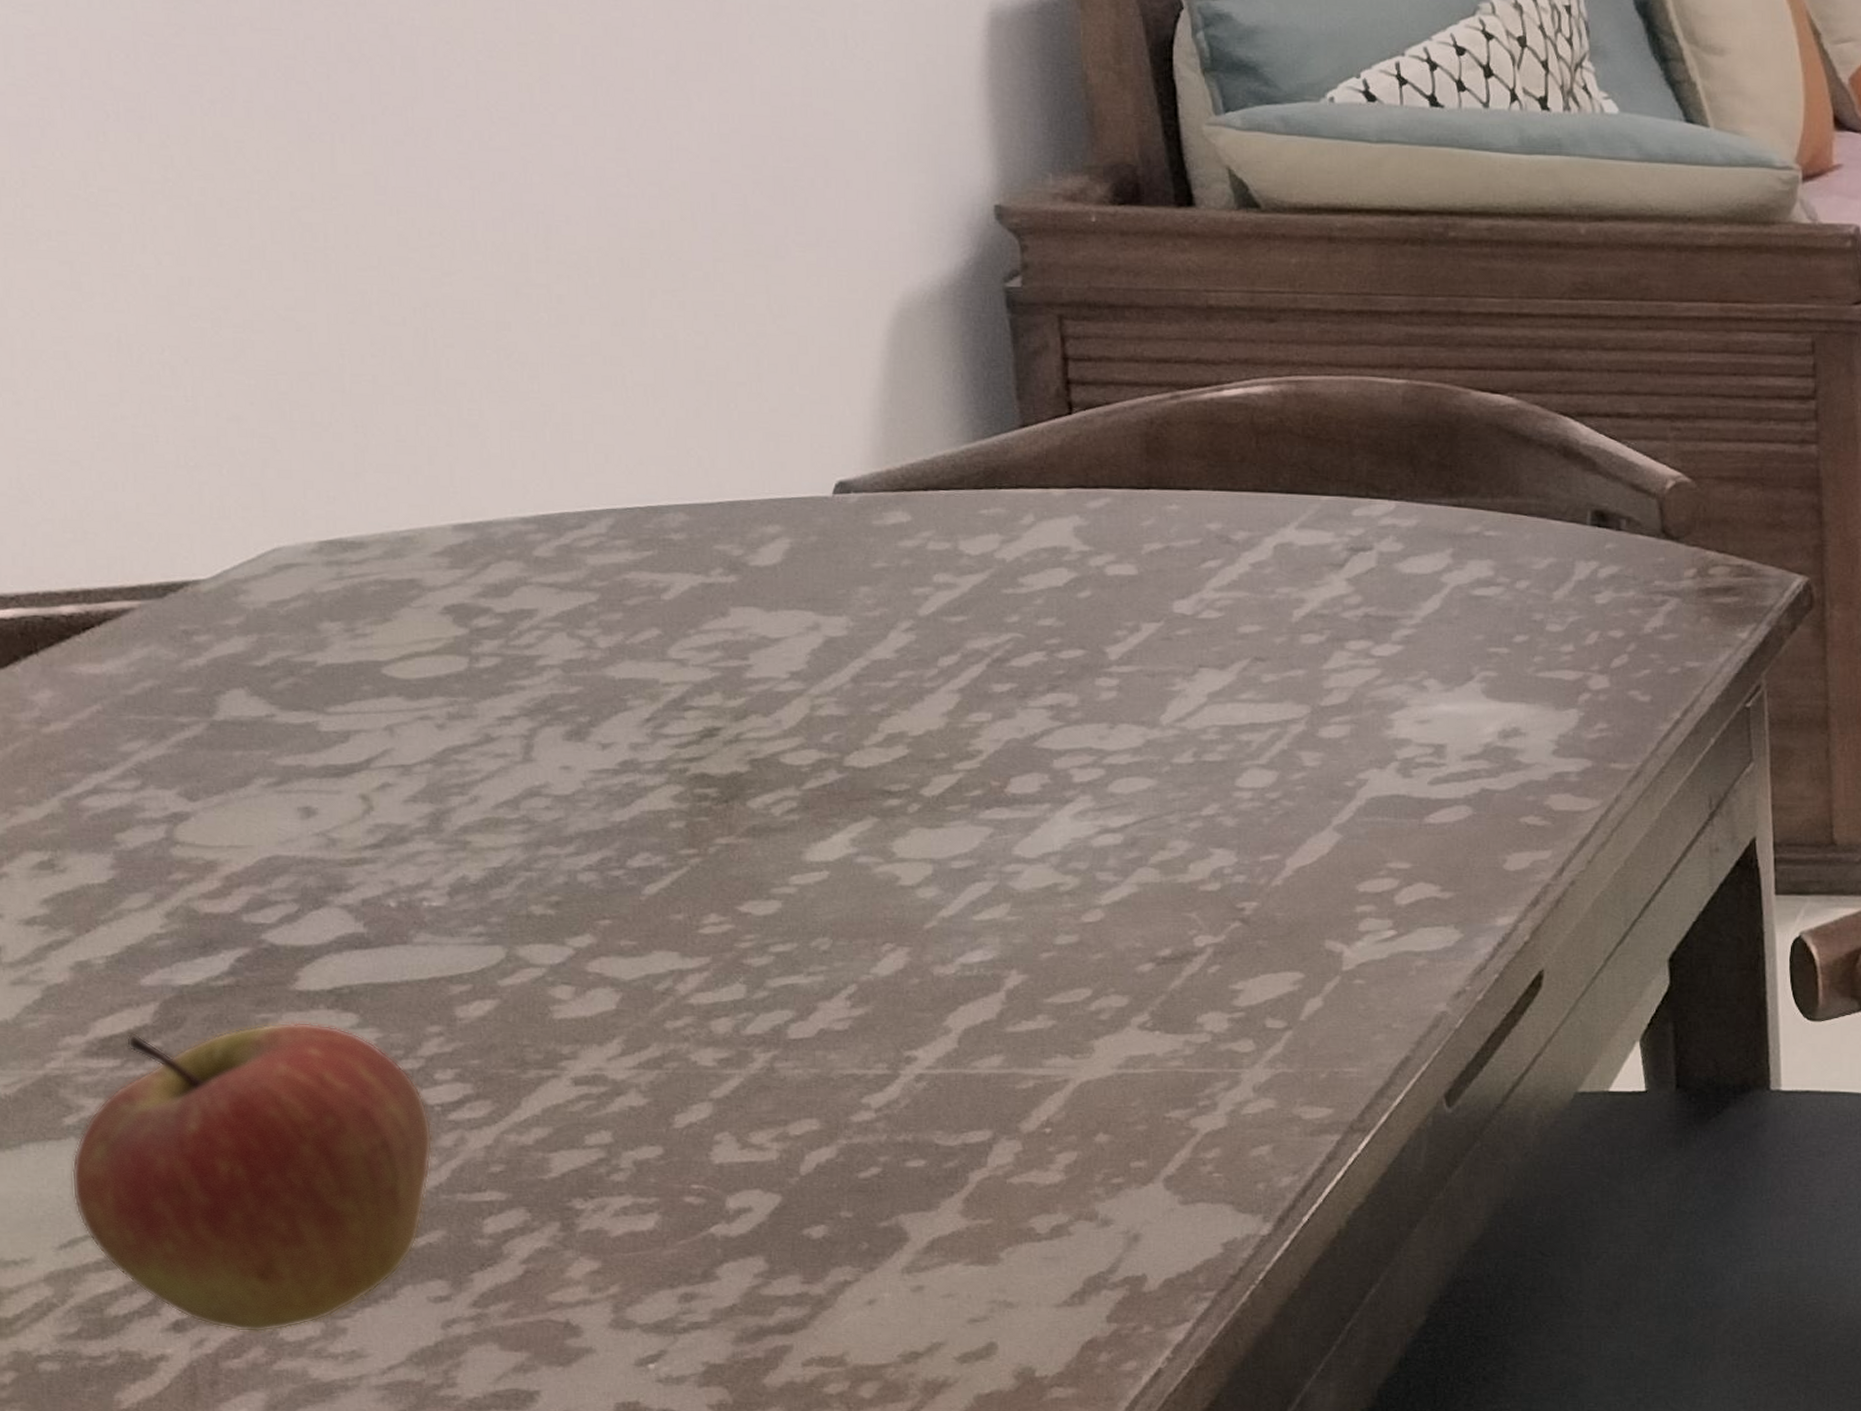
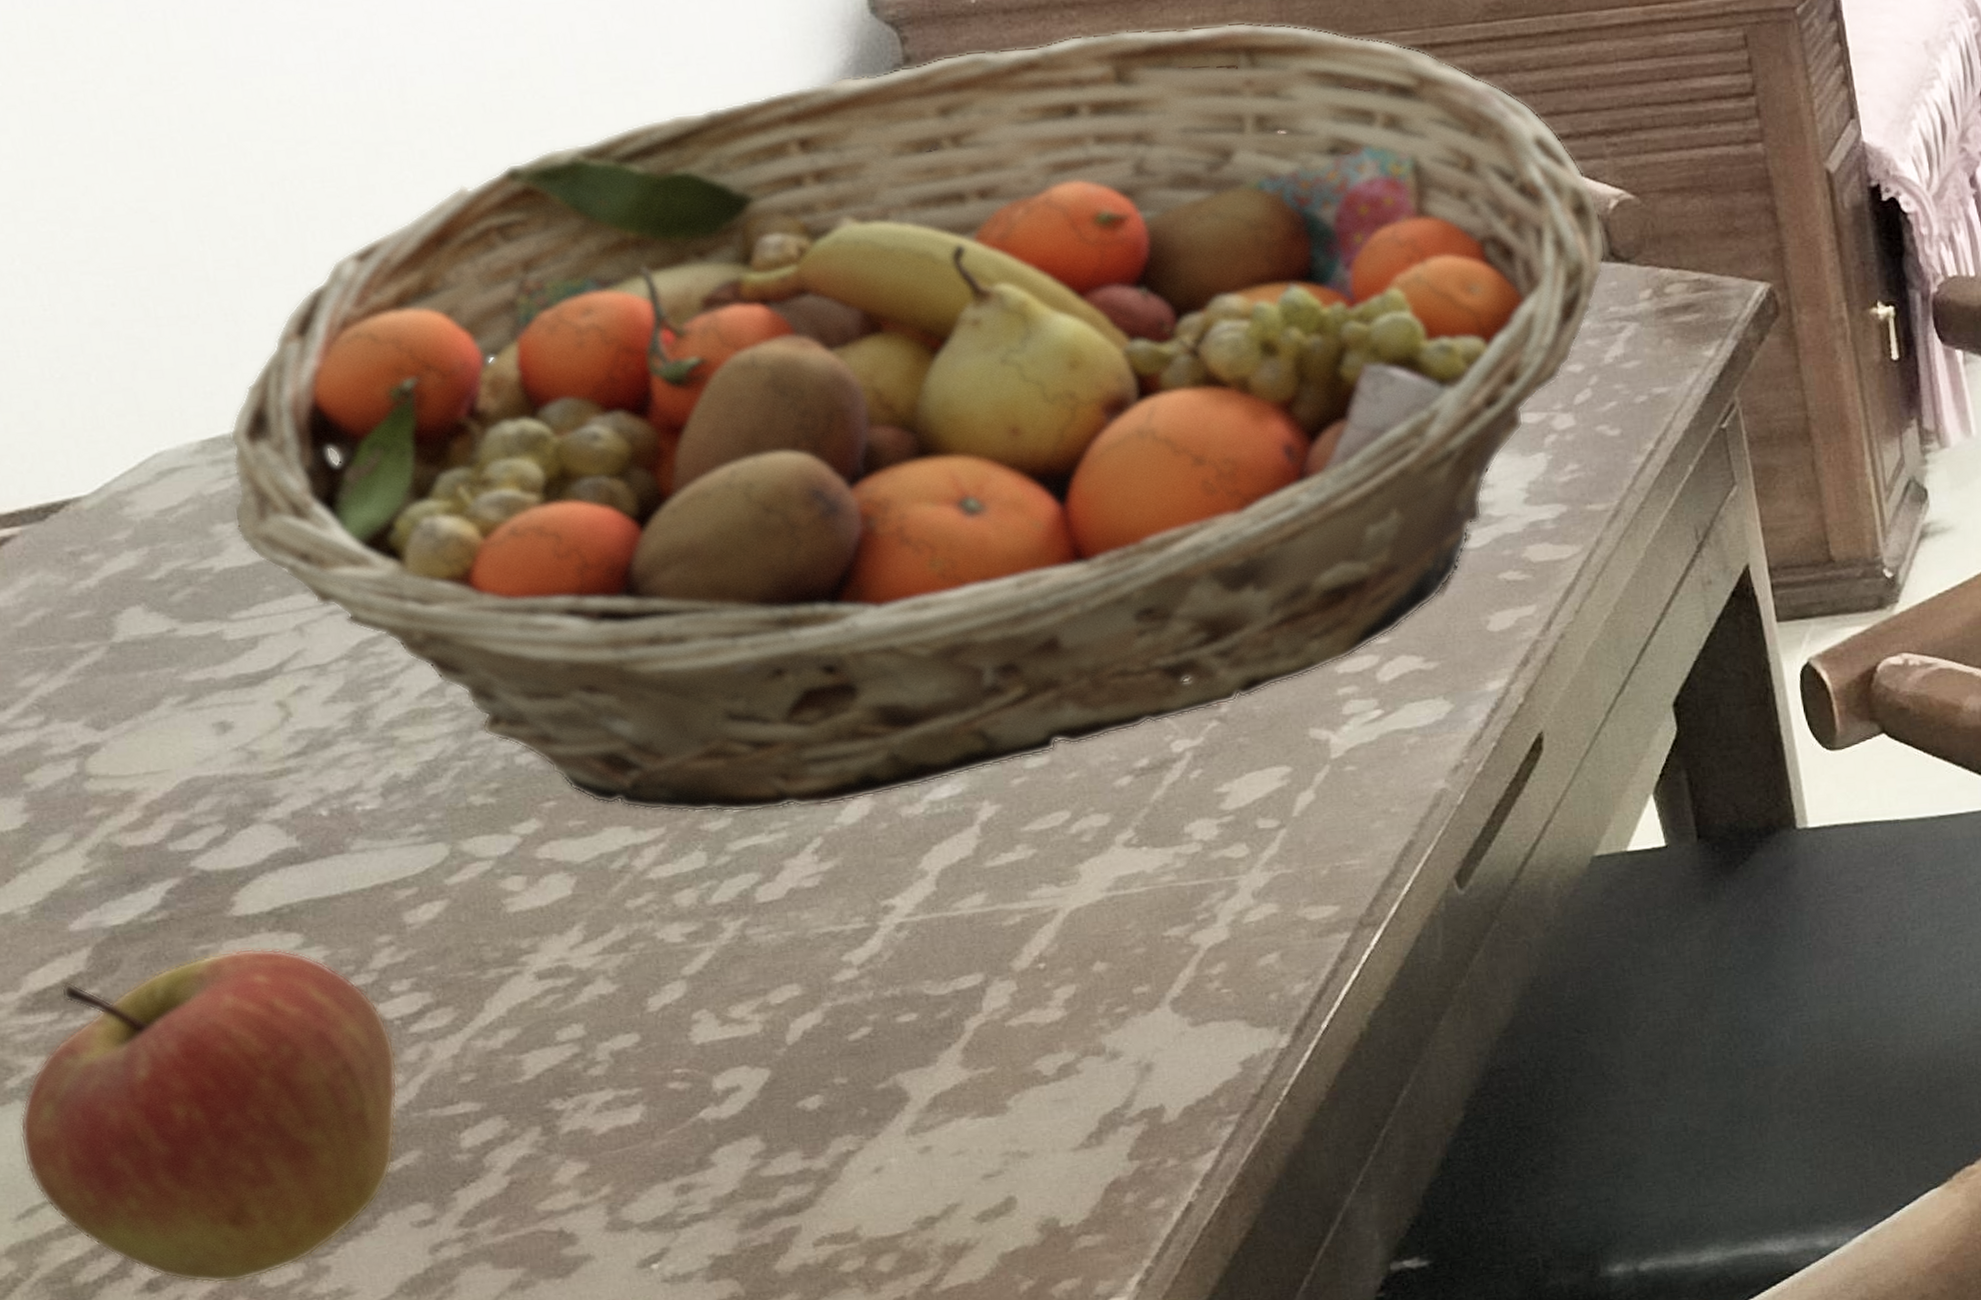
fruit basket: none [341,264,1658,956] -> present [229,22,1606,813]

